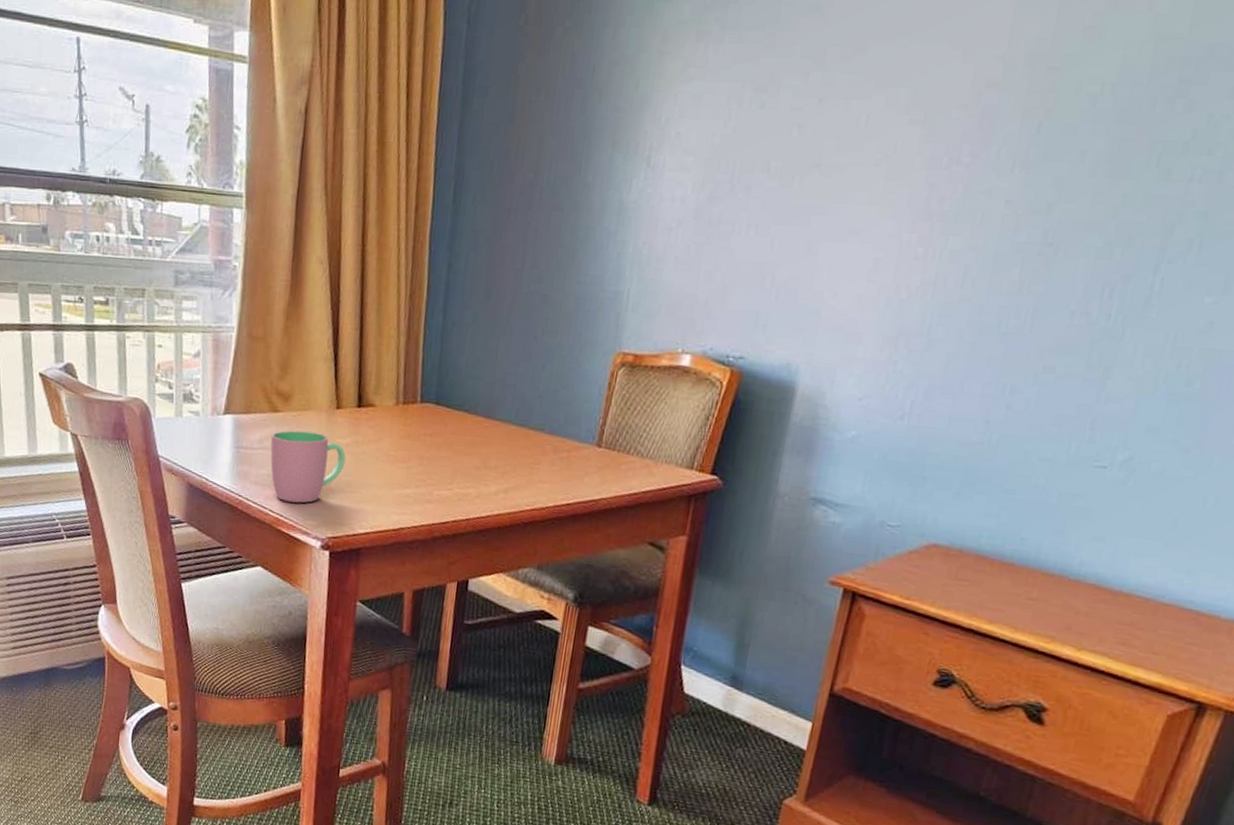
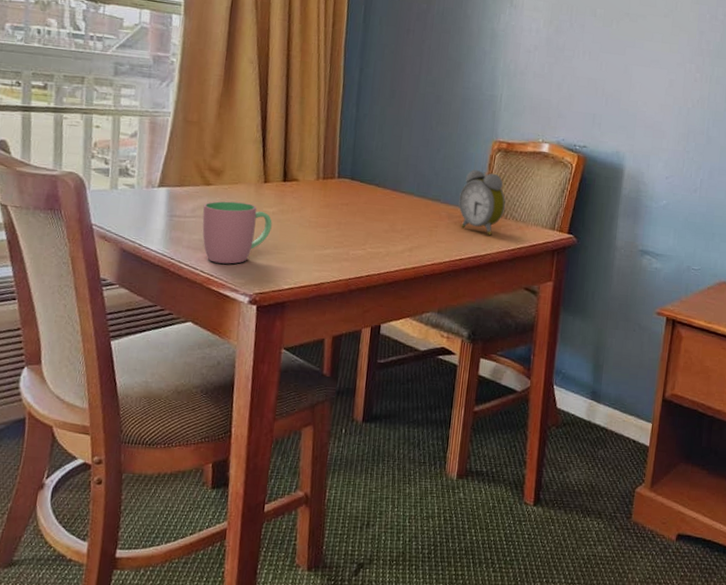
alarm clock: none [567,389,629,476] -> present [458,169,506,236]

